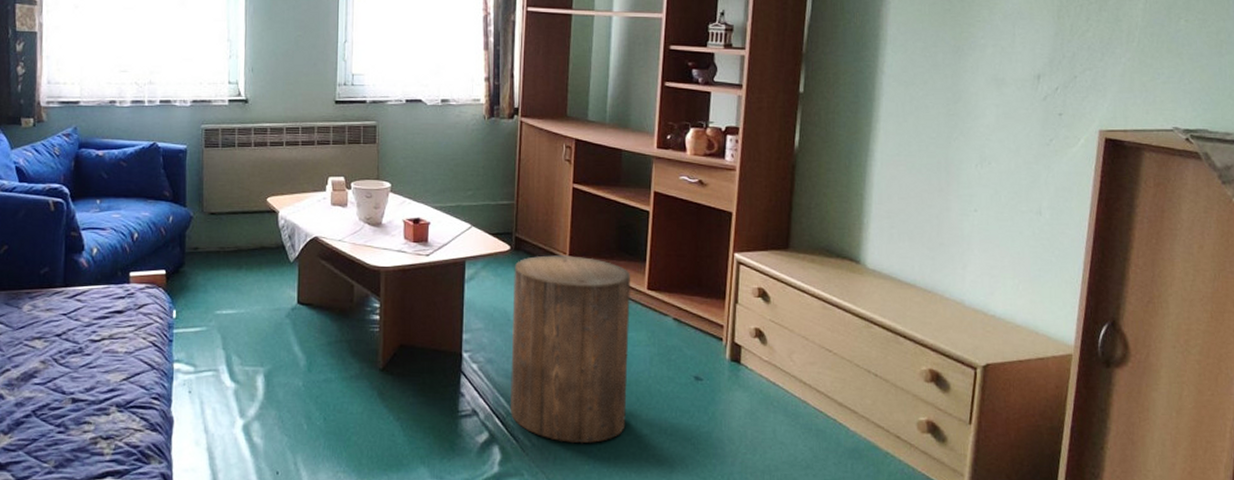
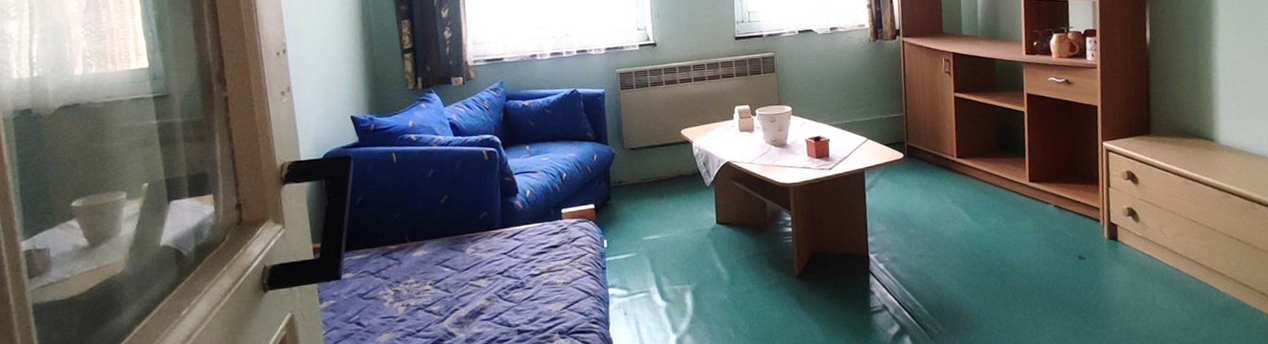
stool: present [509,255,631,444] -> none [908,157,1021,328]

